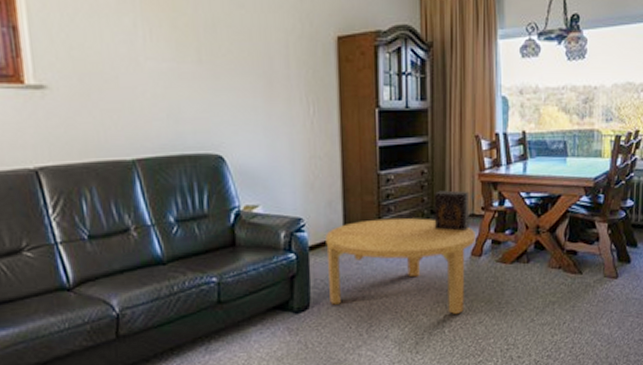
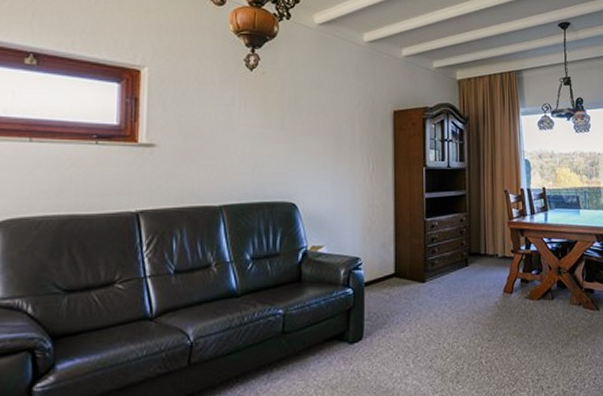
coffee table: present [326,217,475,315] -> none [379,258,507,347]
decorative box: present [434,190,470,232] -> none [471,235,502,272]

